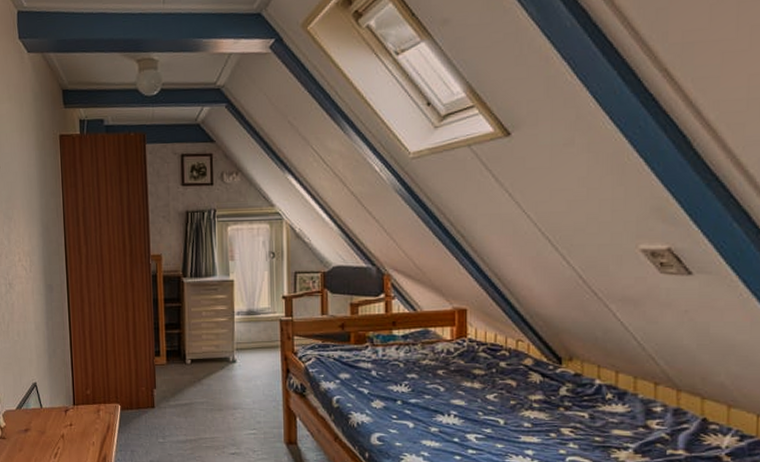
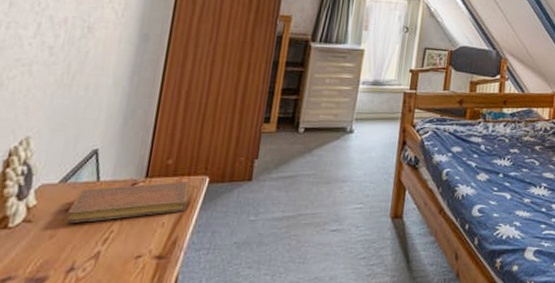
notebook: none [26,408,107,441] -> present [66,182,190,224]

